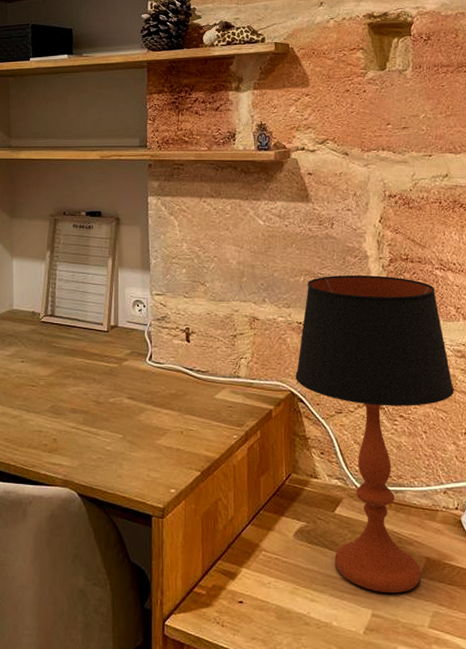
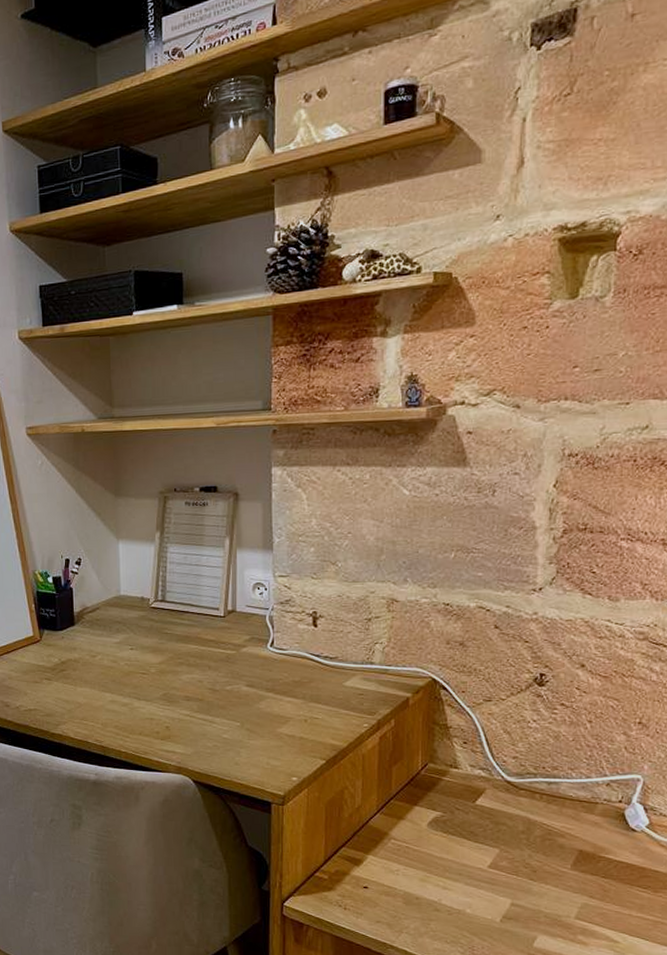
table lamp: present [295,274,454,594] -> none [438,548,631,885]

